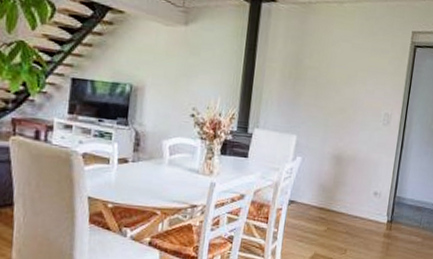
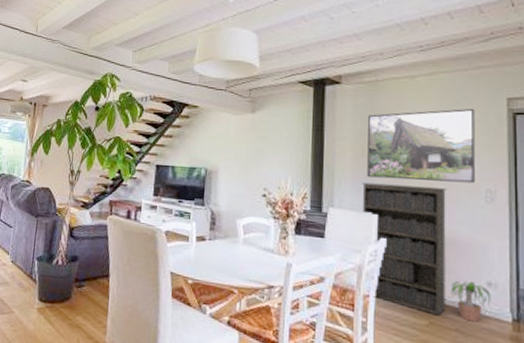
bookshelf: none [284,104,355,222] -> present [362,182,446,316]
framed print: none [291,37,387,108] -> present [367,108,475,184]
potted plant: none [344,192,376,225] -> present [449,280,493,322]

